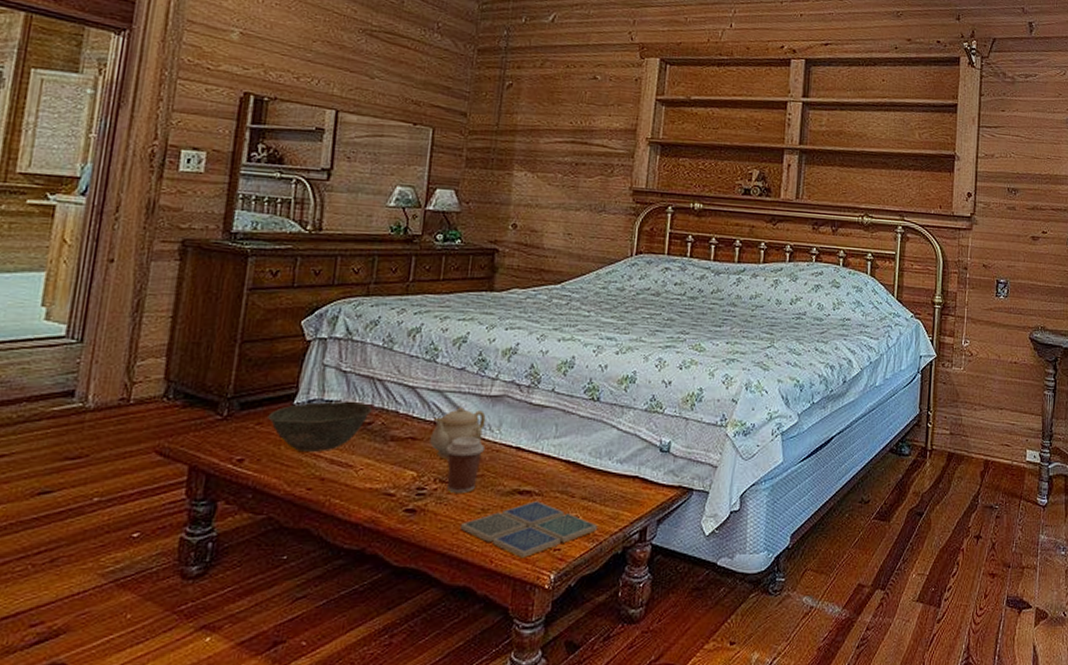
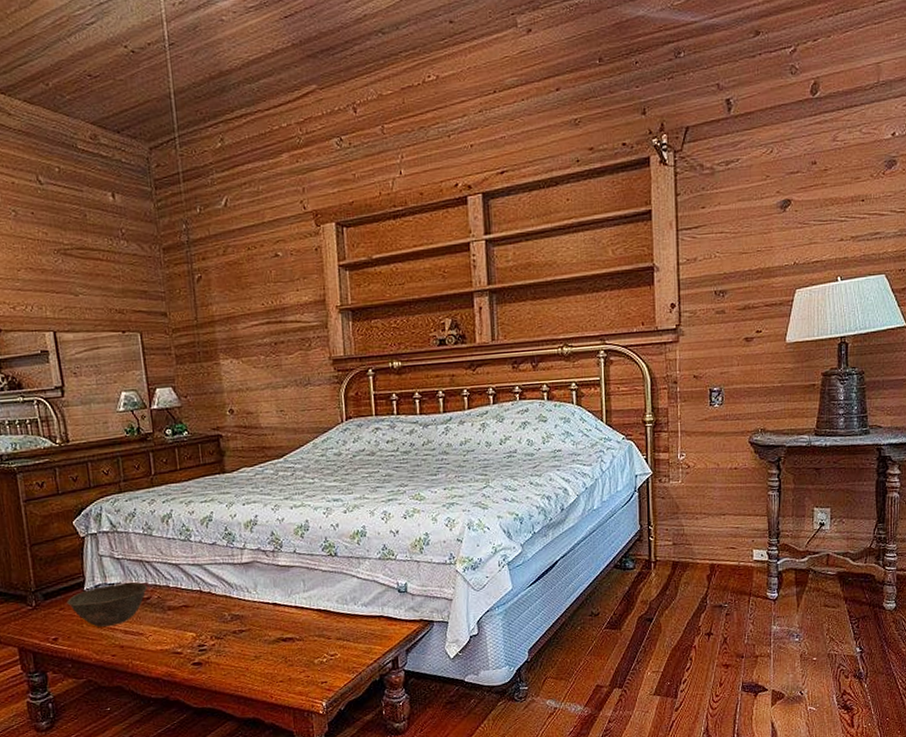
teapot: present [430,407,486,460] -> none [199,575,243,620]
coffee cup: present [445,436,484,493] -> none [214,599,246,646]
drink coaster: present [459,501,598,557] -> none [240,645,356,691]

